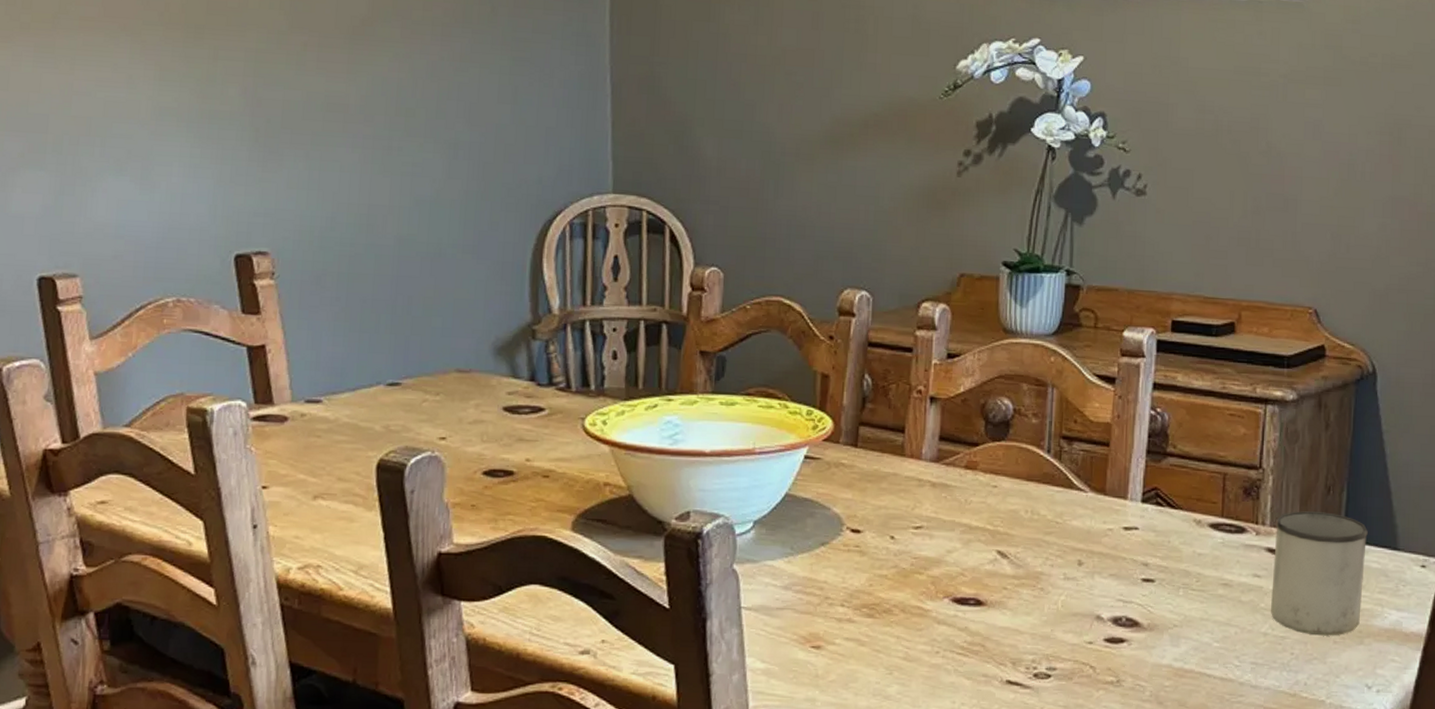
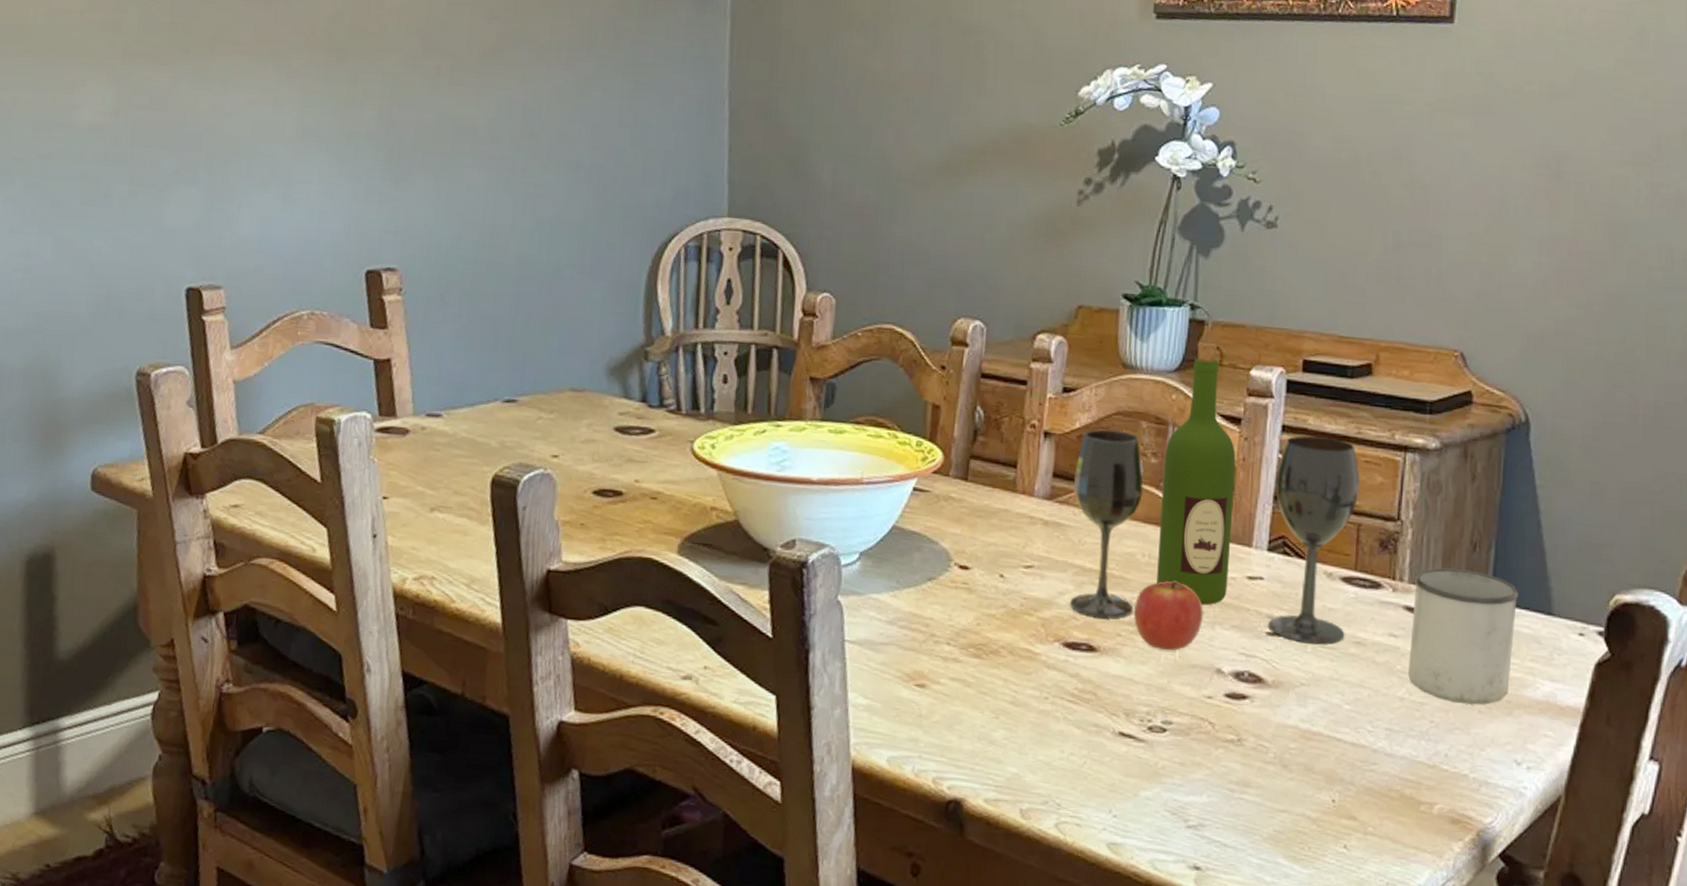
wine glass: none [957,393,1026,573] -> present [1069,429,1144,618]
apple: none [1018,533,1084,601] -> present [1134,580,1204,651]
wine bottle: none [1039,305,1111,556] -> present [1157,341,1236,606]
wine glass: none [1143,392,1226,587] -> present [1267,435,1361,644]

